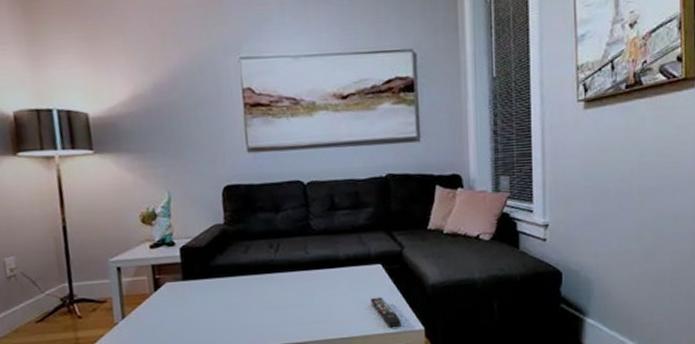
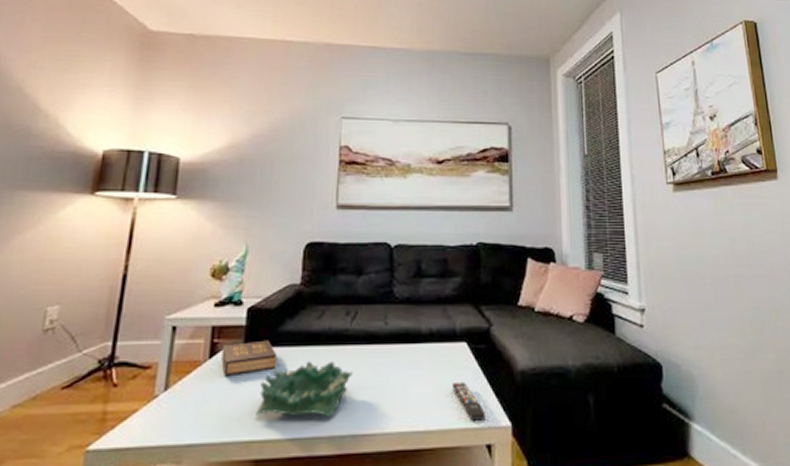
hardback book: none [164,273,214,306] -> present [221,340,277,377]
decorative bowl: none [203,287,283,334] -> present [255,360,354,418]

